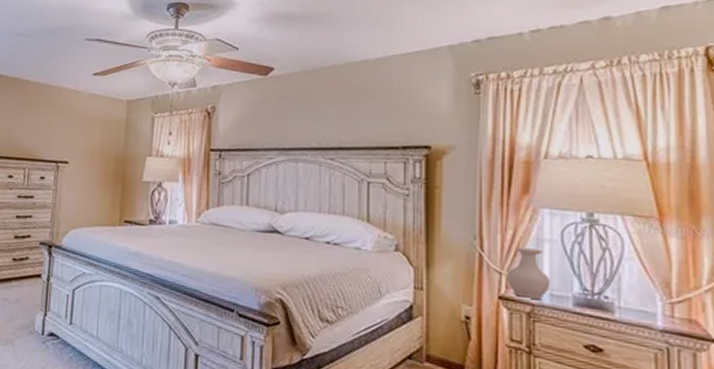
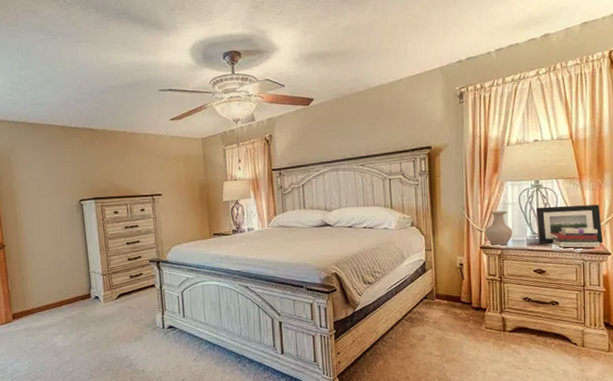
picture frame: none [587,252,702,323] -> present [535,204,604,244]
books: none [611,287,696,329] -> present [550,227,600,249]

